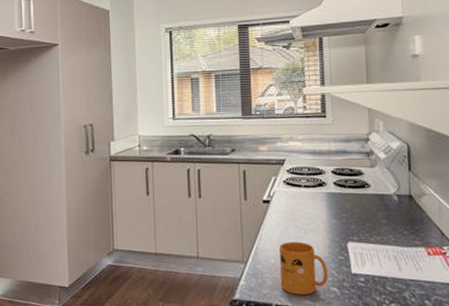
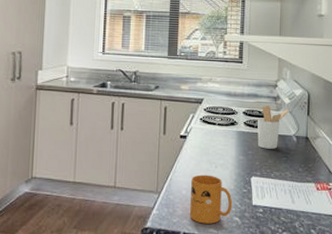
utensil holder: none [348,162,387,211] -> present [257,105,290,149]

